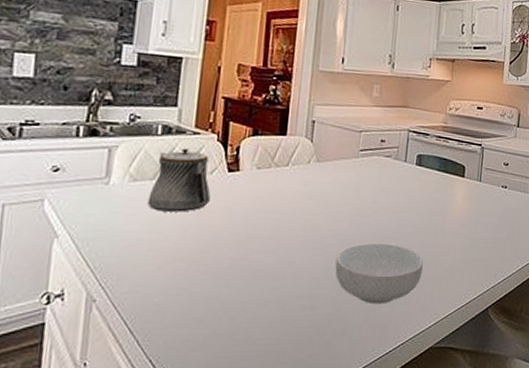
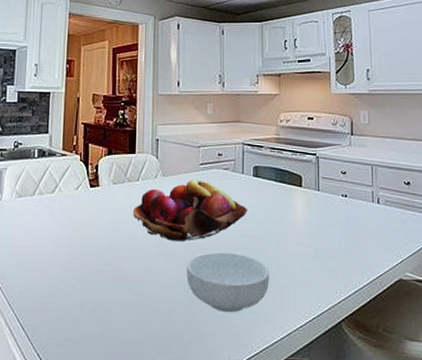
teapot: present [147,148,211,212] -> none [30,168,78,223]
fruit basket: none [278,166,407,232] -> present [133,179,247,241]

